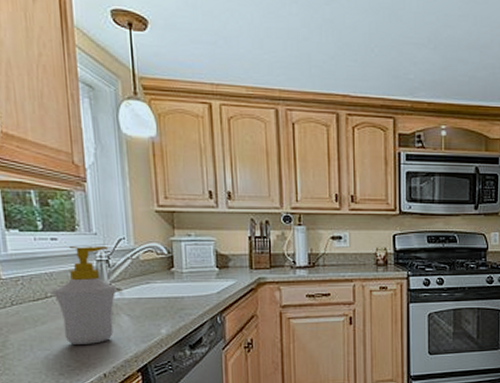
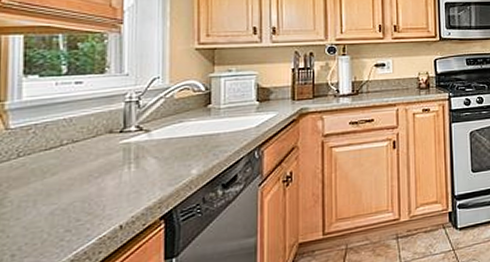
soap bottle: present [53,245,118,344] -> none [70,86,146,196]

